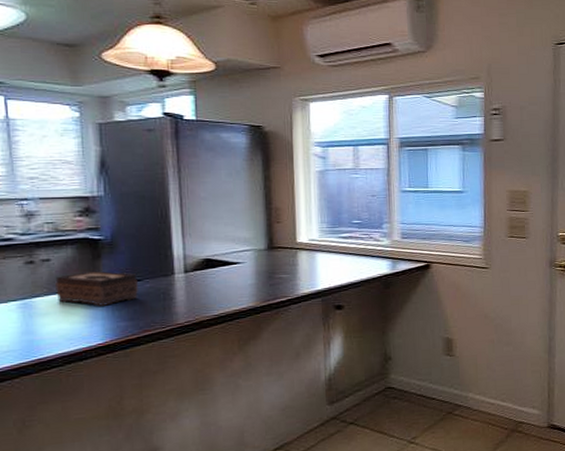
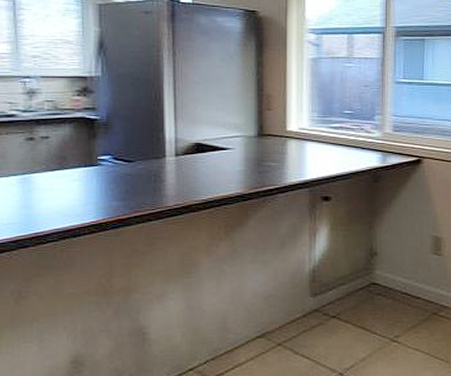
tissue box: present [55,270,138,306] -> none [53,149,130,185]

